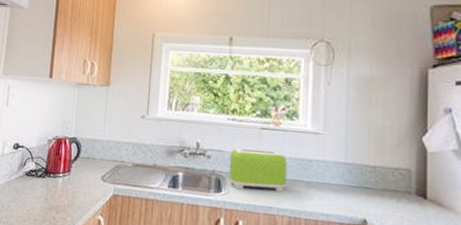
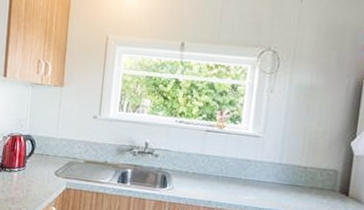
toaster: present [228,148,287,192] -> none [174,148,228,188]

